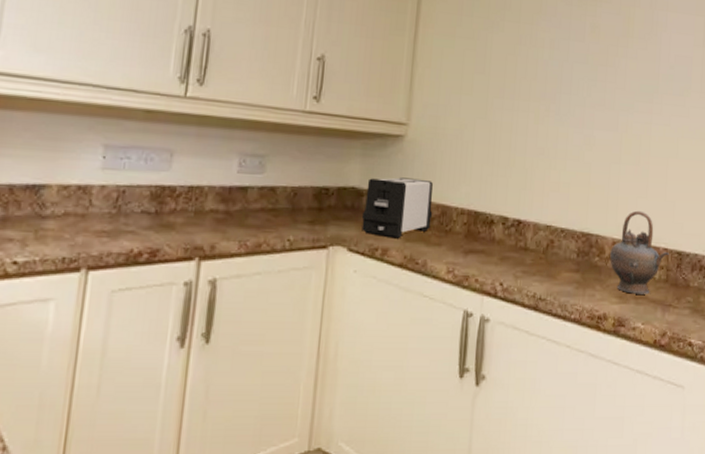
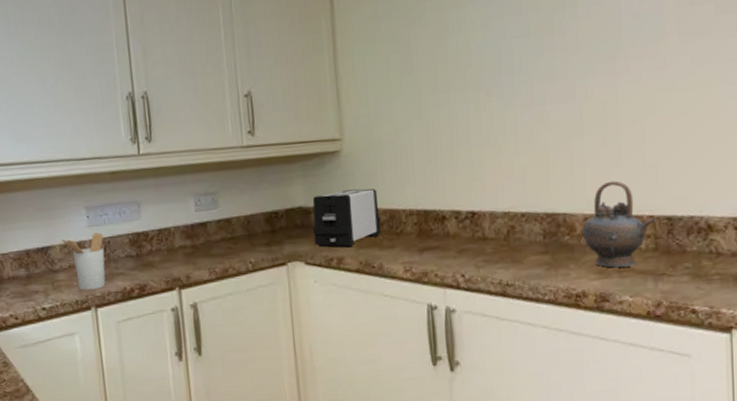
utensil holder: none [60,178,118,247] -> present [60,232,106,291]

